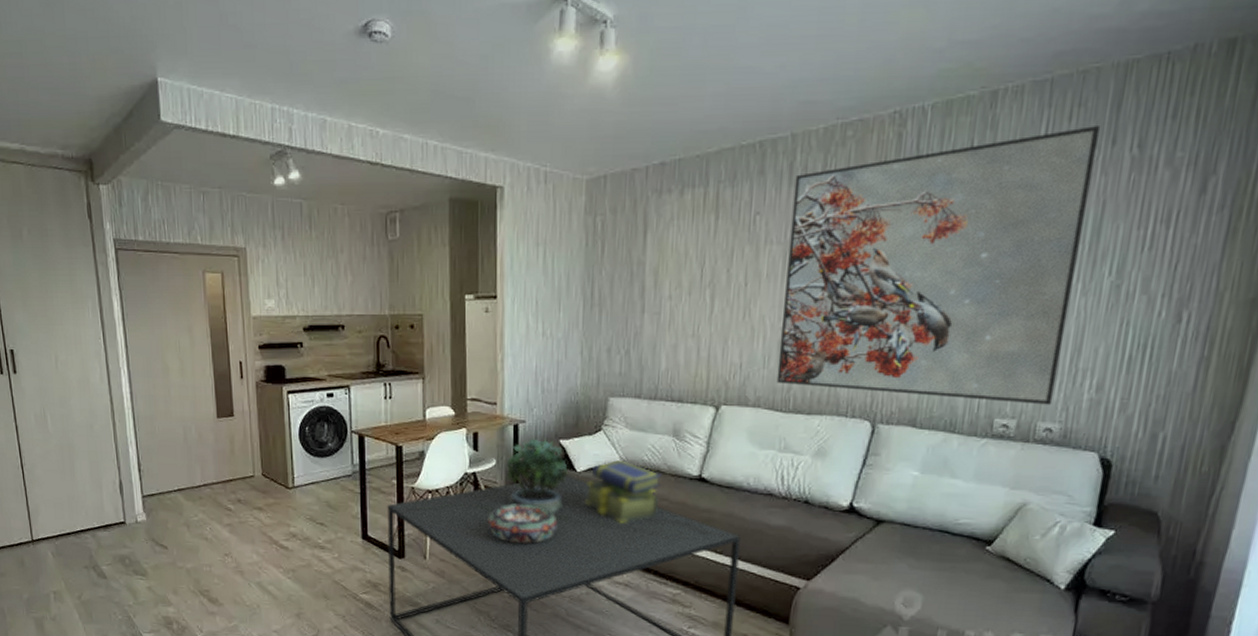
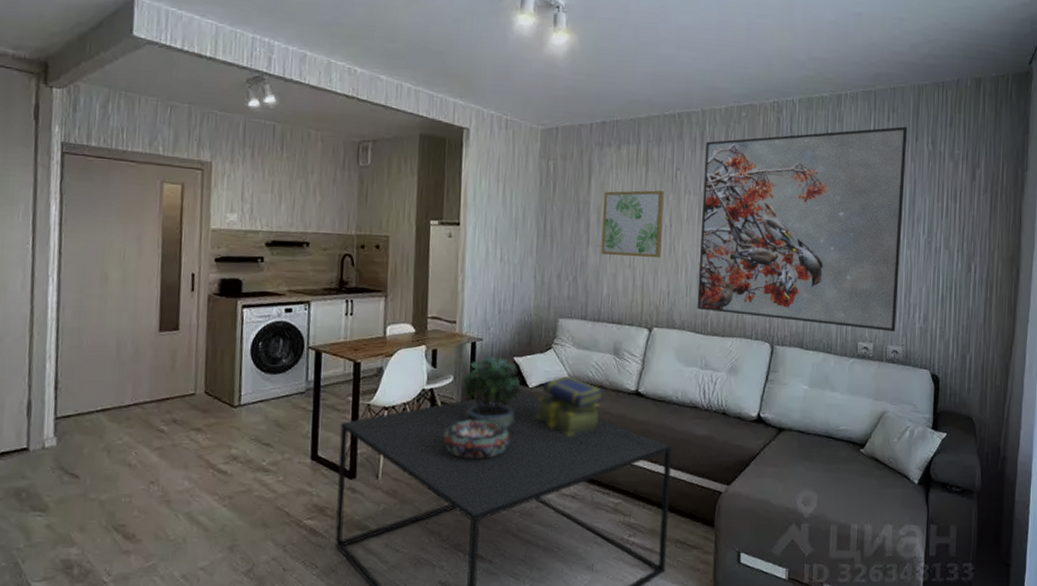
wall art: none [658,242,738,325] -> present [601,190,664,258]

